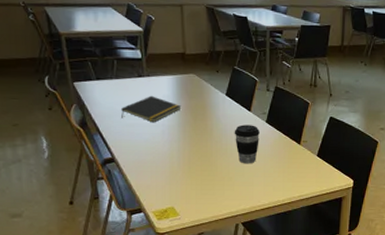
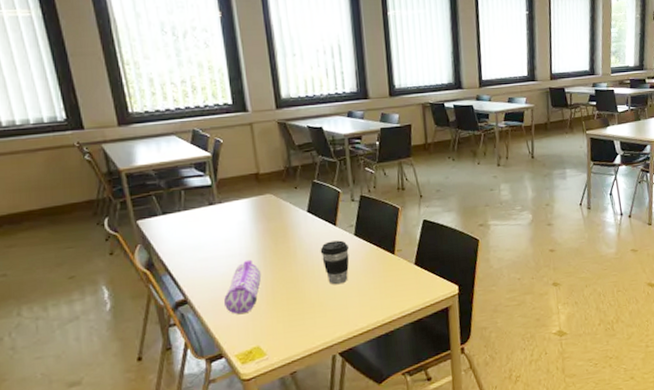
notepad: present [121,96,182,122] -> none [192,223,260,253]
pencil case: none [146,131,180,178] -> present [224,259,262,315]

